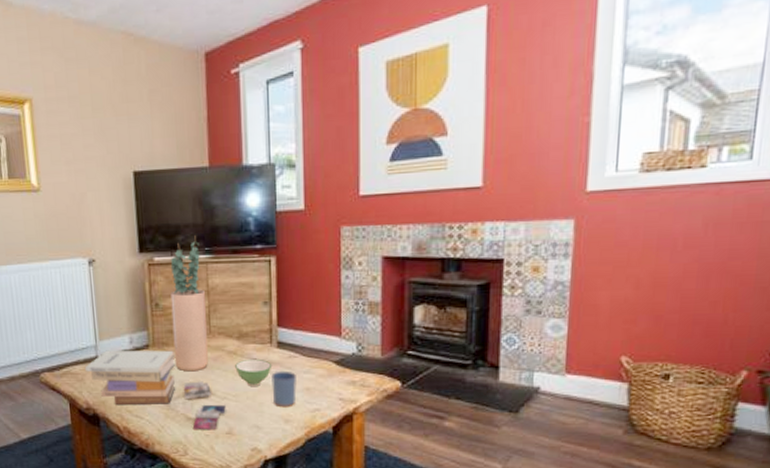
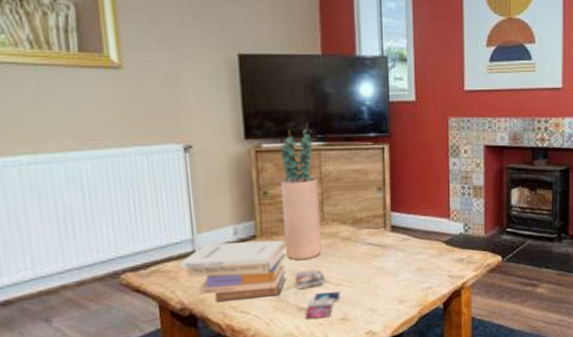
bowl: present [235,360,273,387] -> none [349,244,387,272]
mug: present [271,370,297,408] -> none [386,253,410,289]

